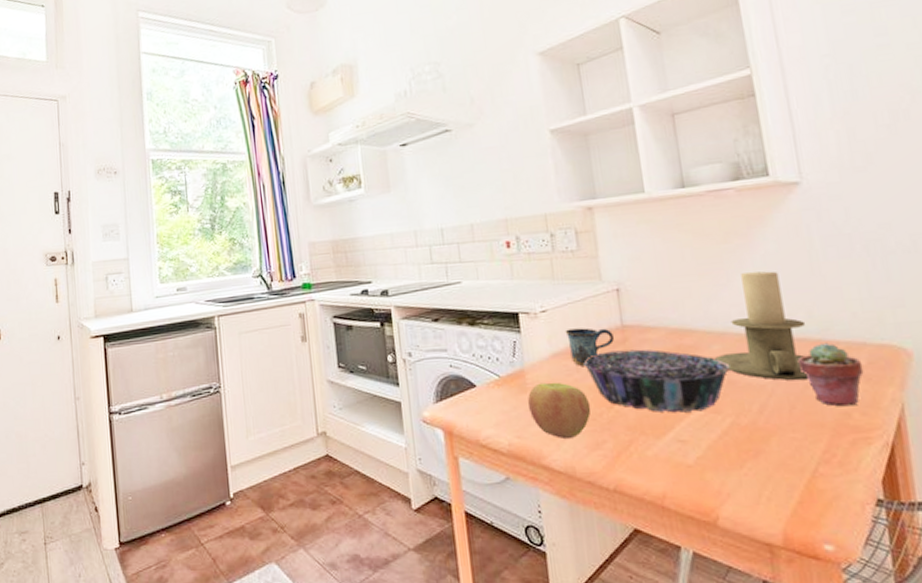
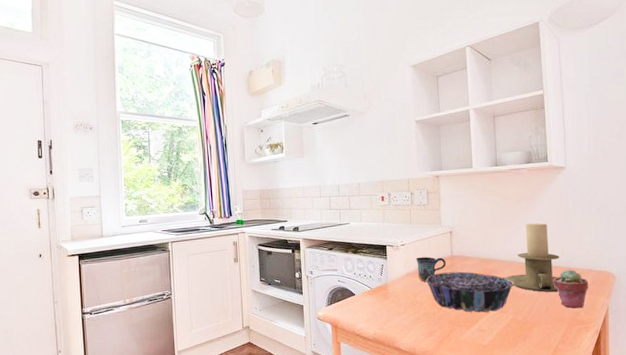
apple: present [528,382,591,438] -> none [389,292,428,329]

